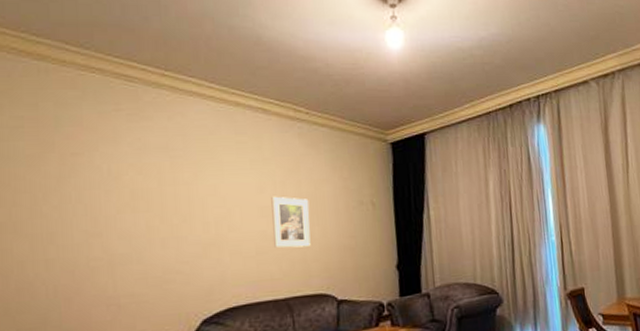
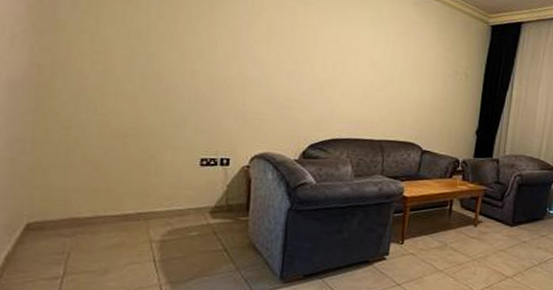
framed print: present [271,196,311,248] -> none [378,53,413,101]

